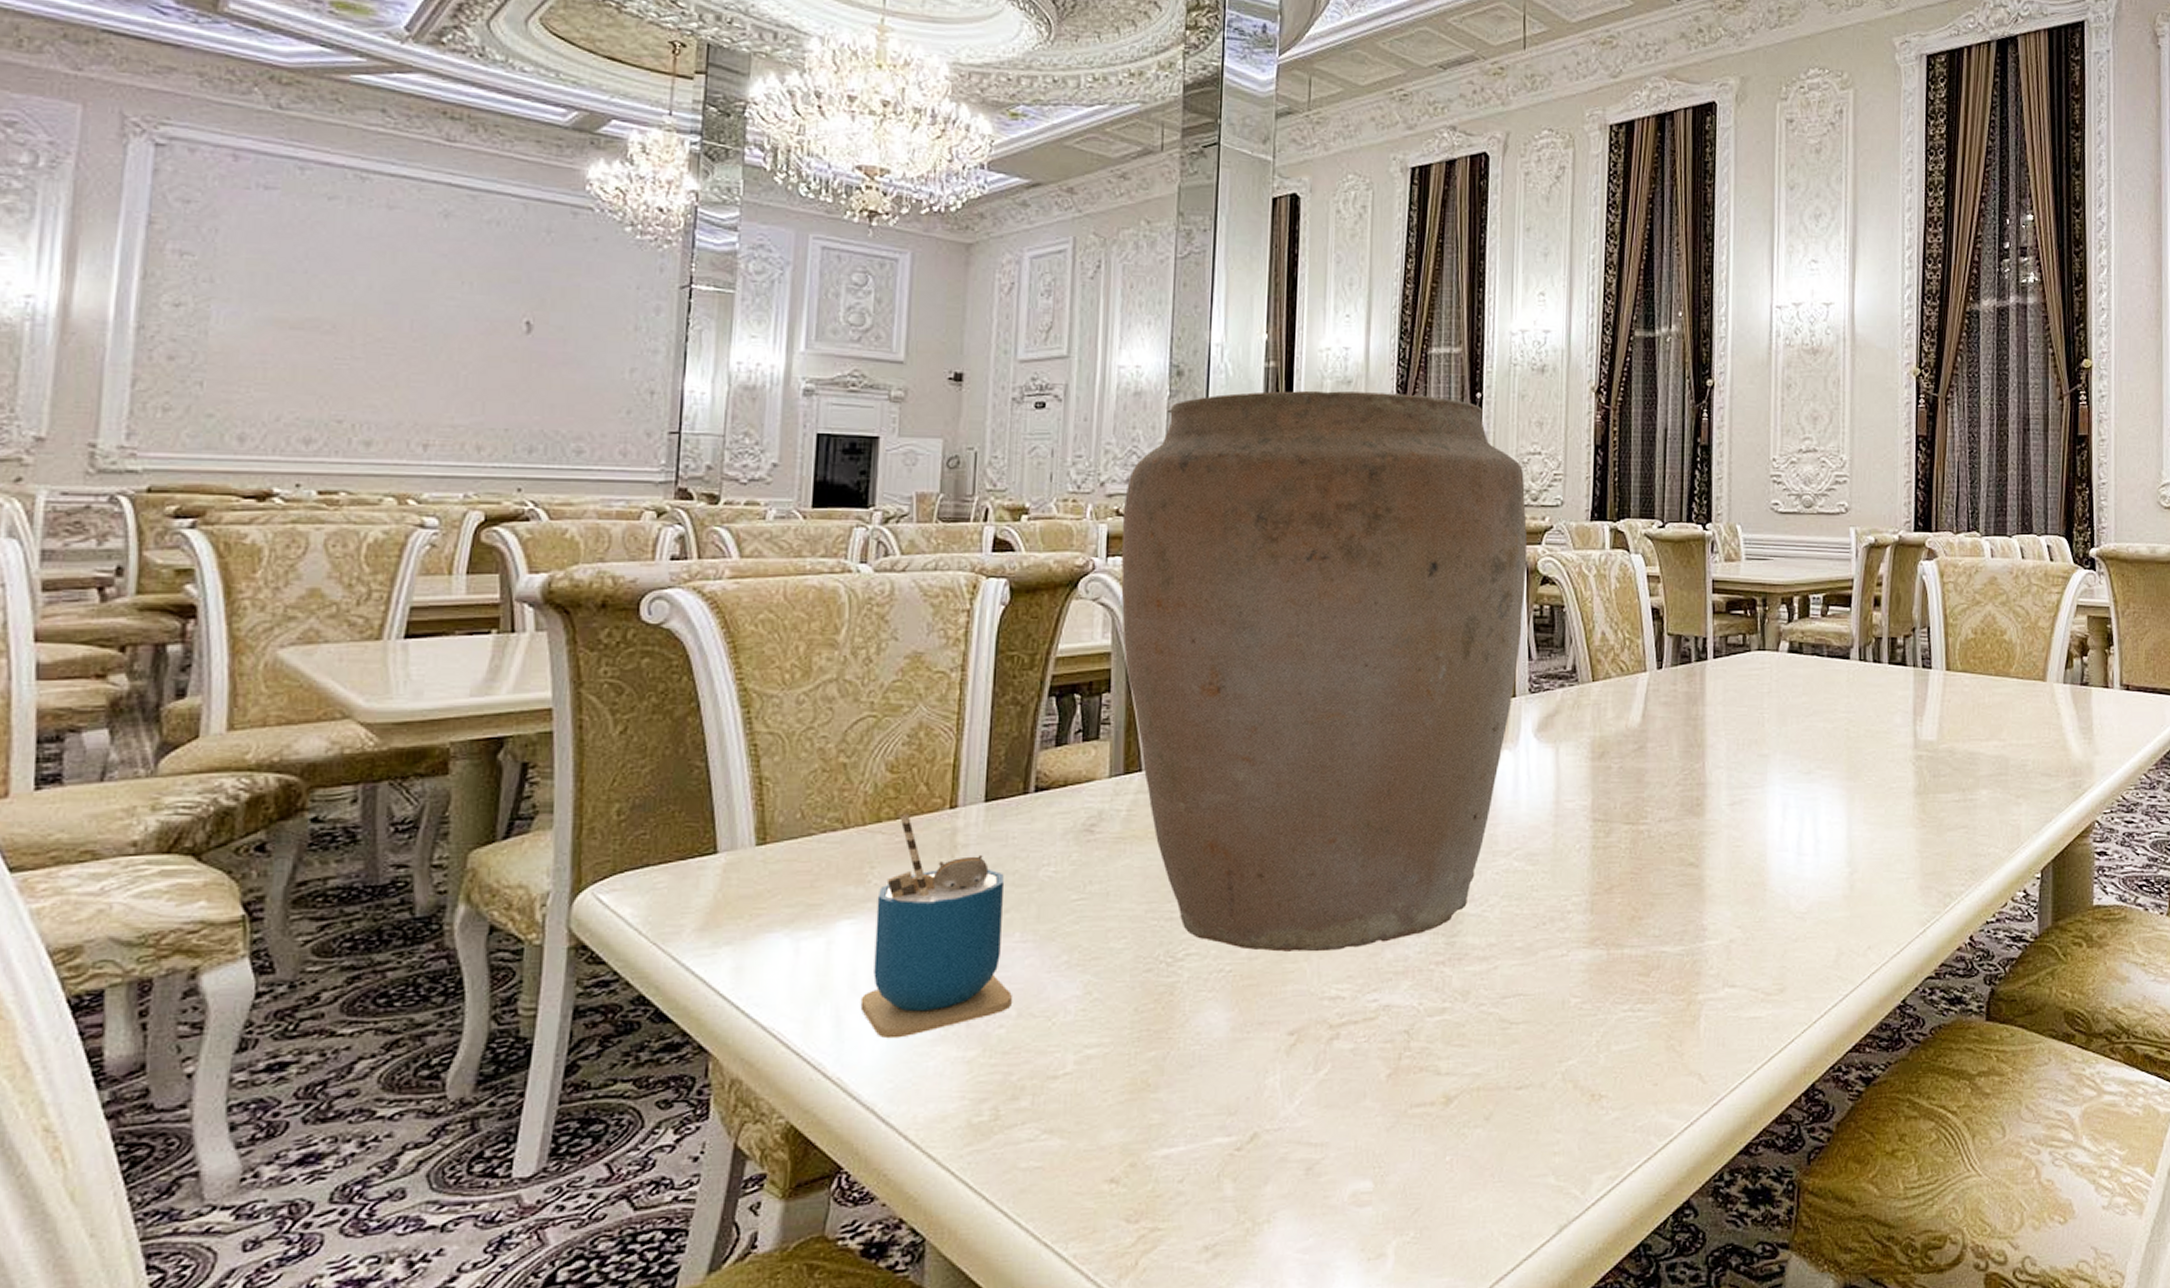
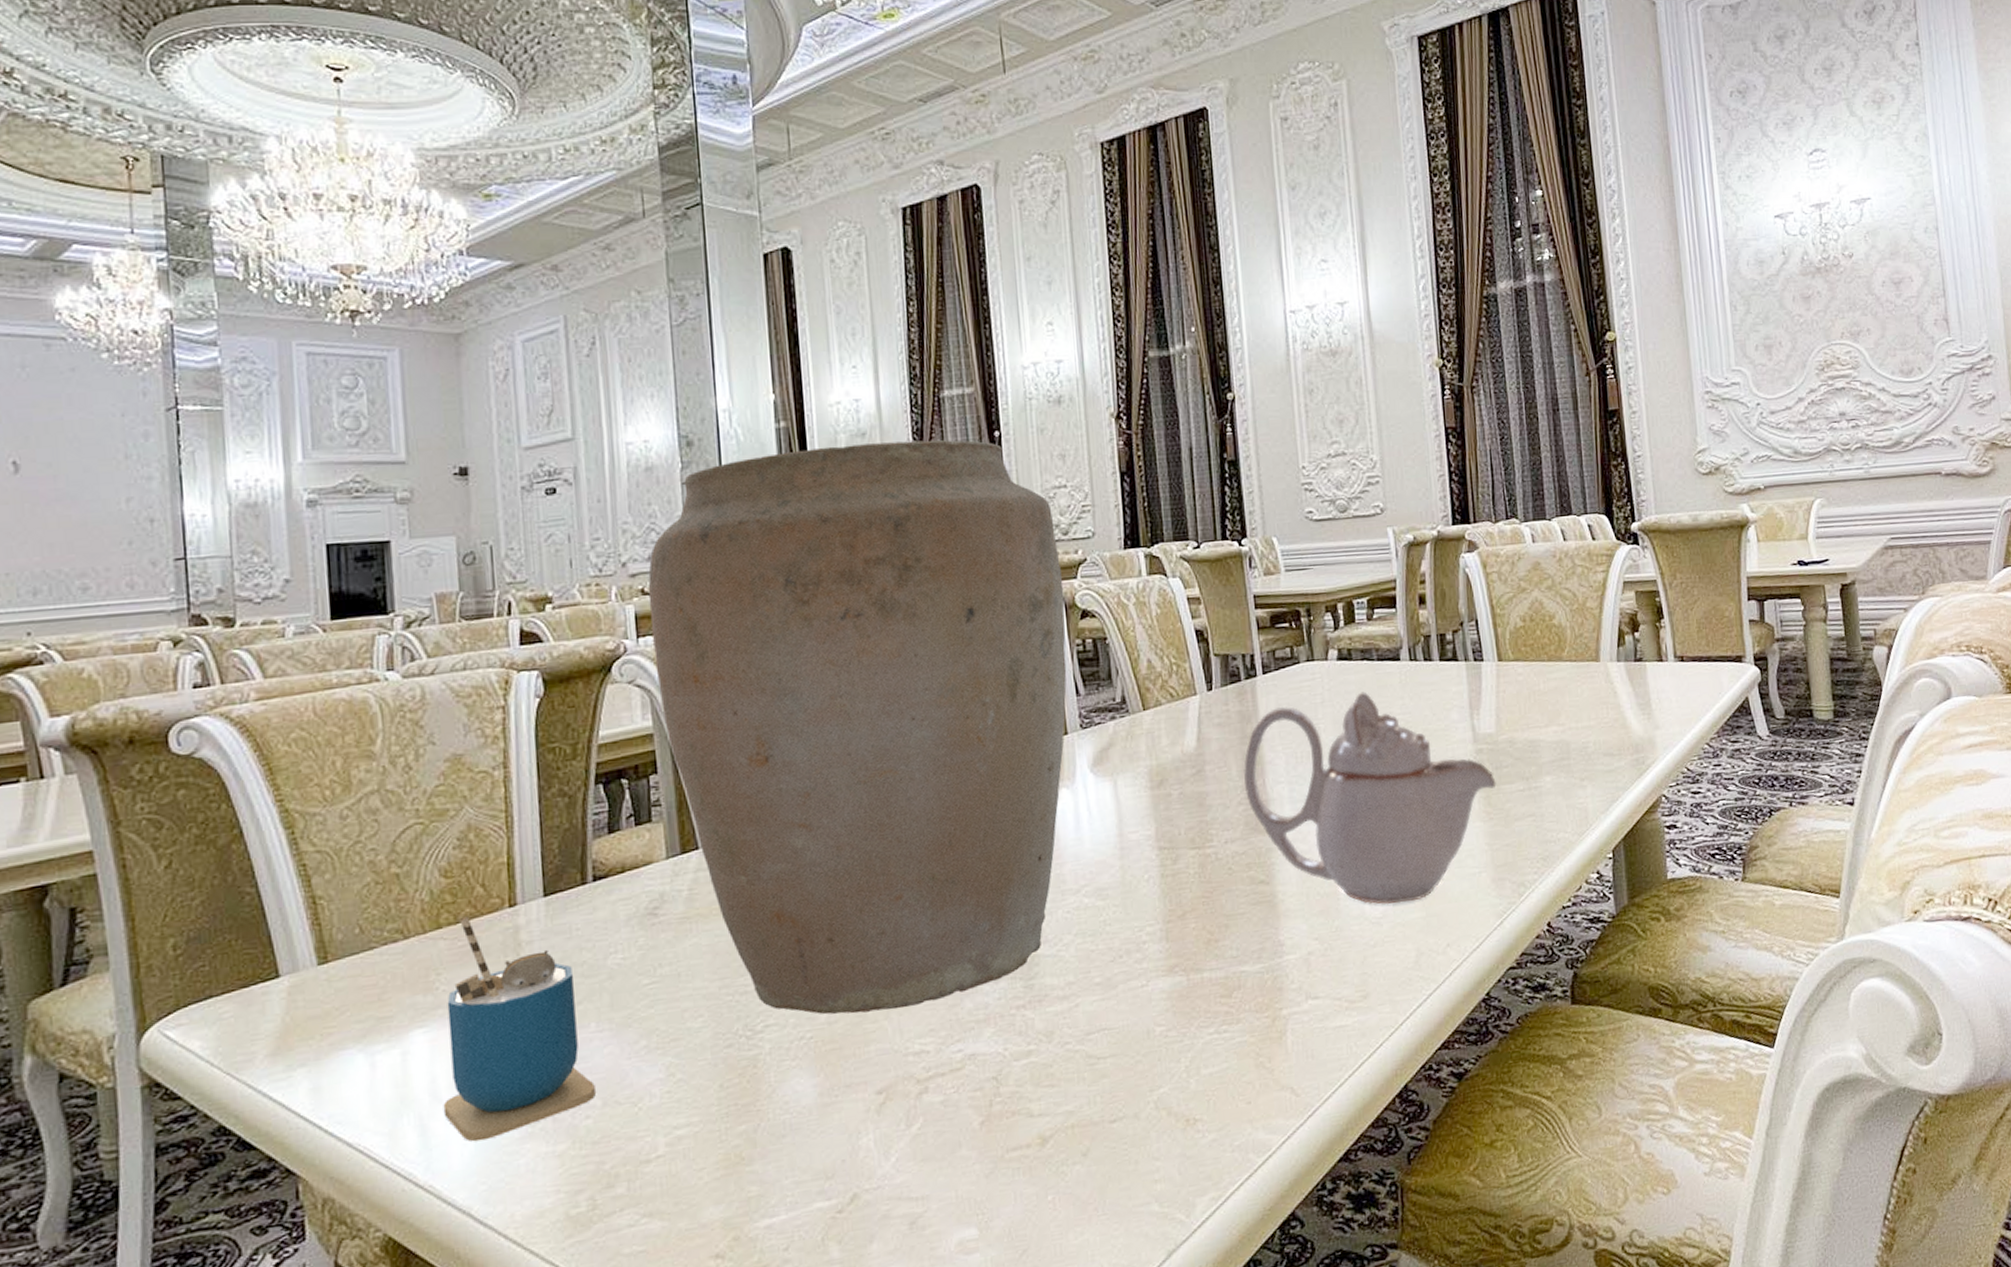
teapot: none [1684,686,1933,901] -> present [1243,691,1496,905]

